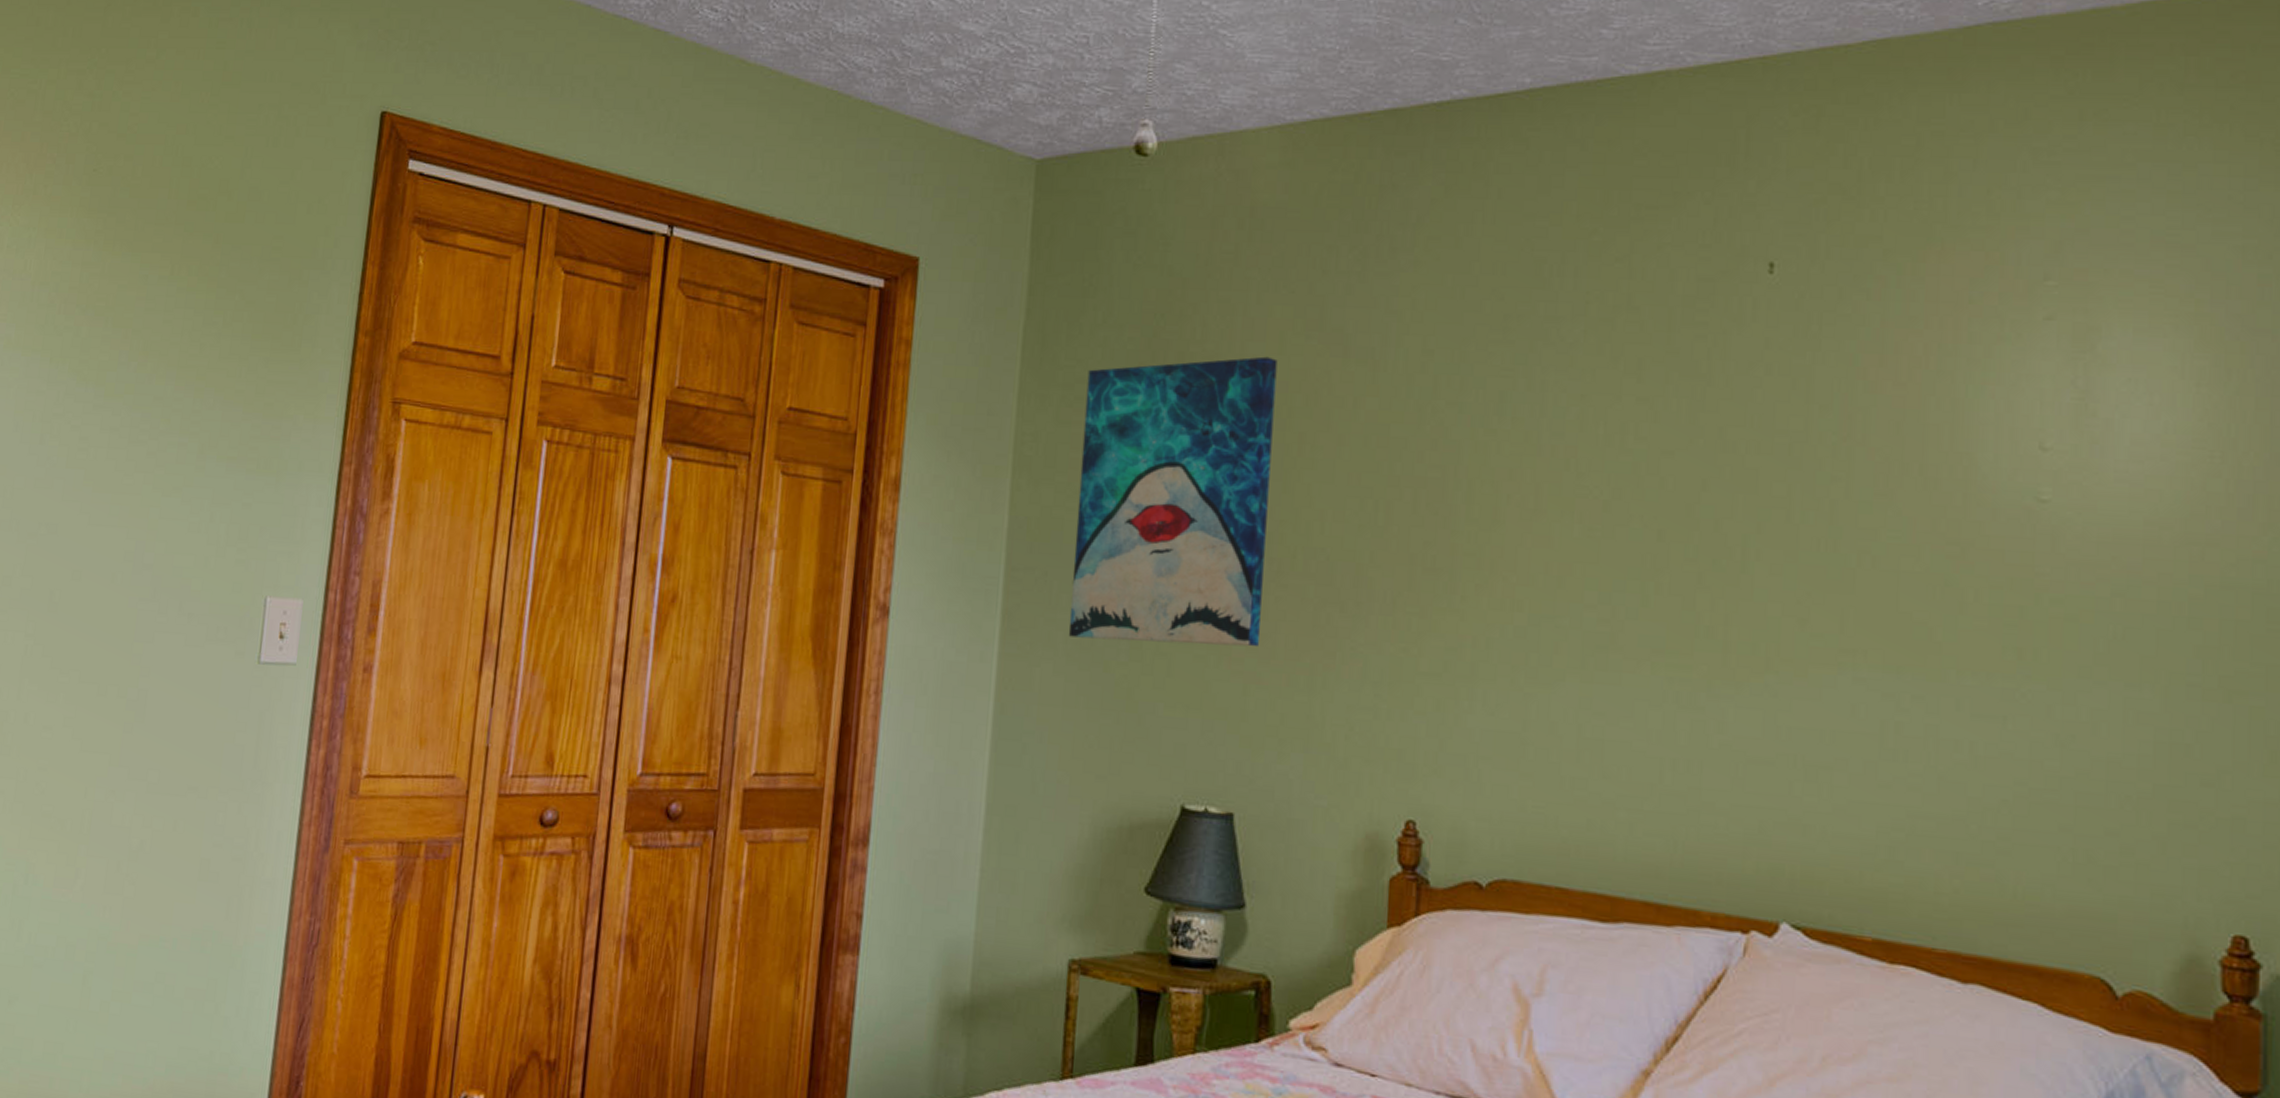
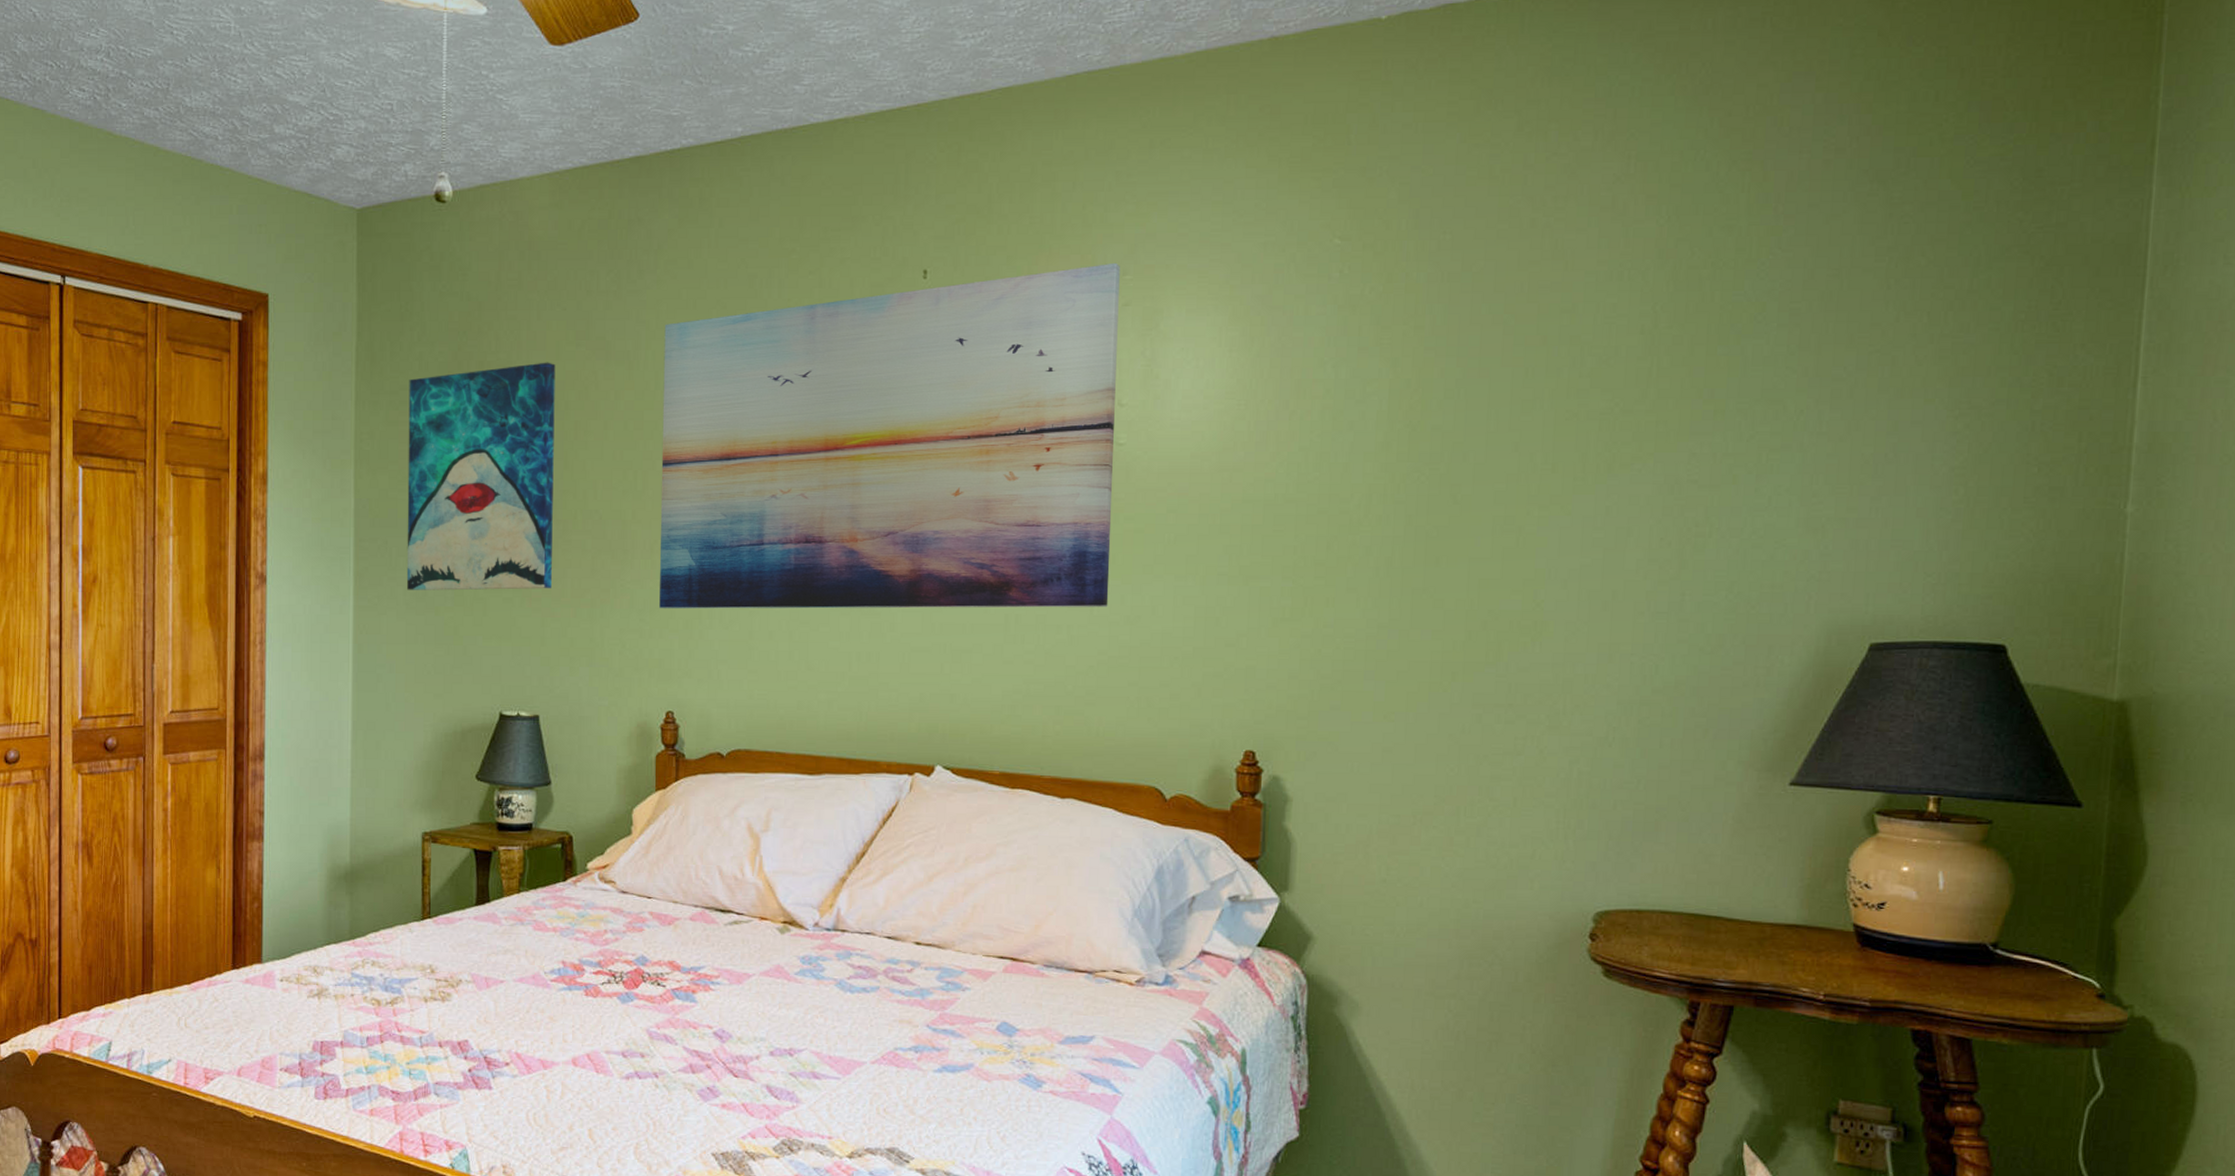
wall art: none [1402,263,2040,720] -> present [659,262,1120,609]

